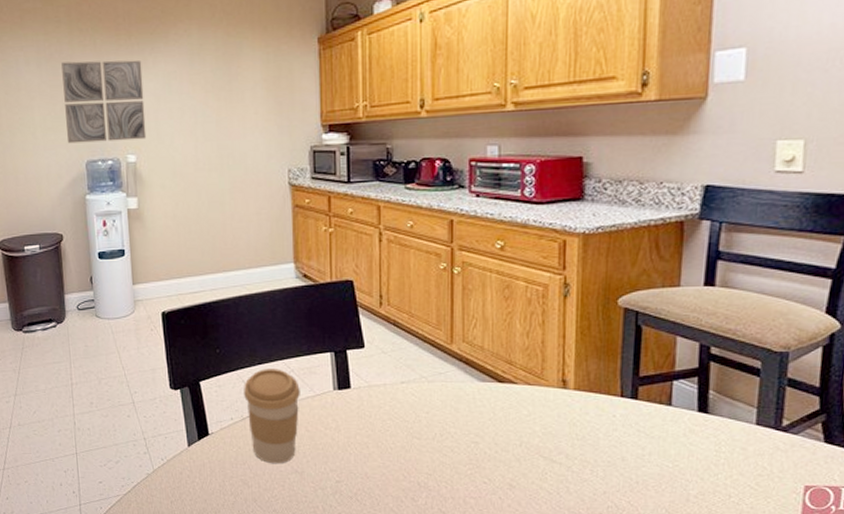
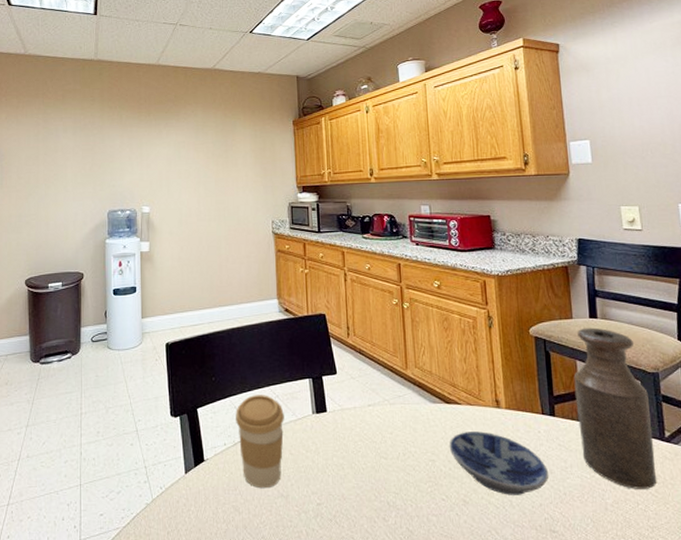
wall art: present [61,60,147,144] -> none [93,131,159,196]
bowl: none [497,413,620,482] -> present [449,431,549,495]
bottle: none [666,297,769,481] -> present [573,327,657,489]

